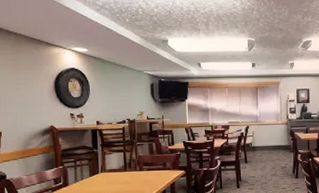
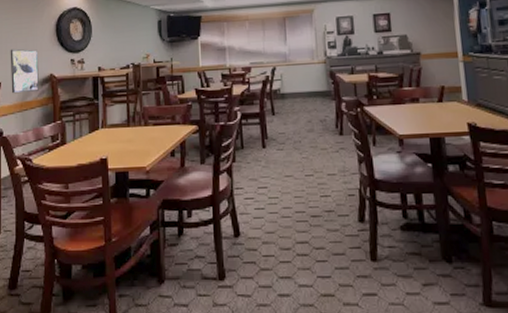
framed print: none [9,102,40,142] -> present [10,48,39,94]

